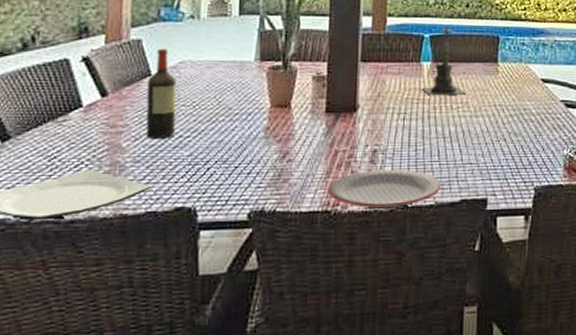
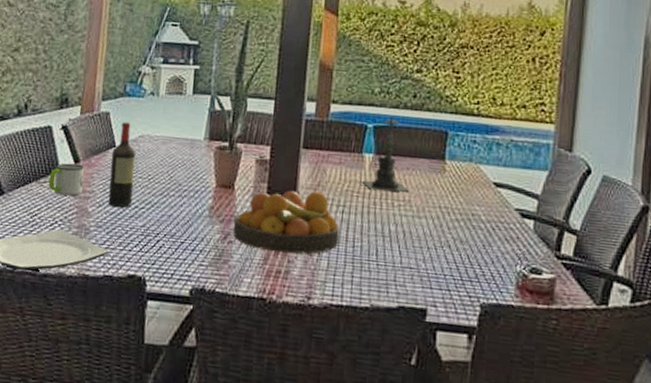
mug: none [68,97,115,133] -> present [48,163,85,196]
fruit bowl: none [292,102,402,165] -> present [233,190,340,254]
plate: present [328,169,441,209] -> none [264,262,378,305]

